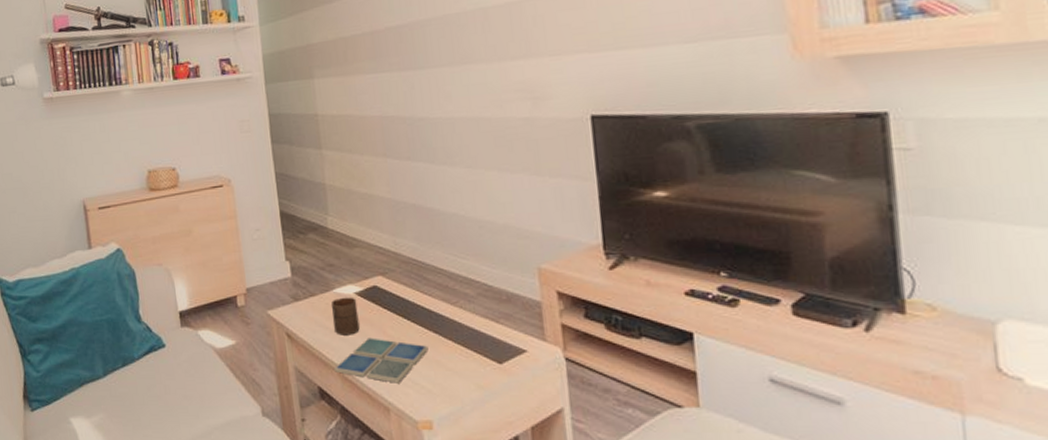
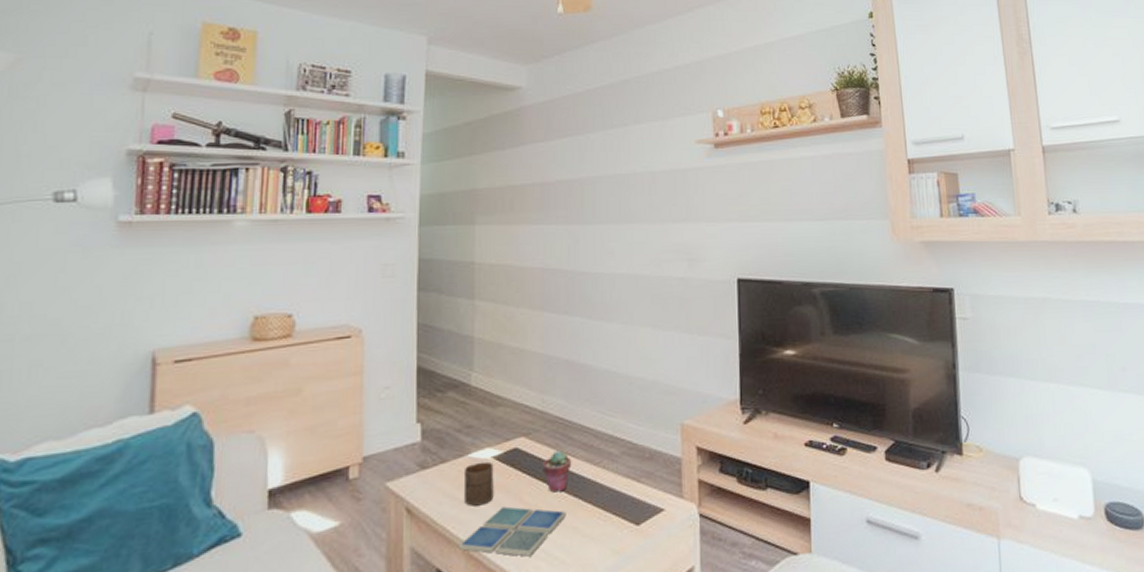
potted succulent: none [401,290,429,328] -> present [543,451,572,493]

